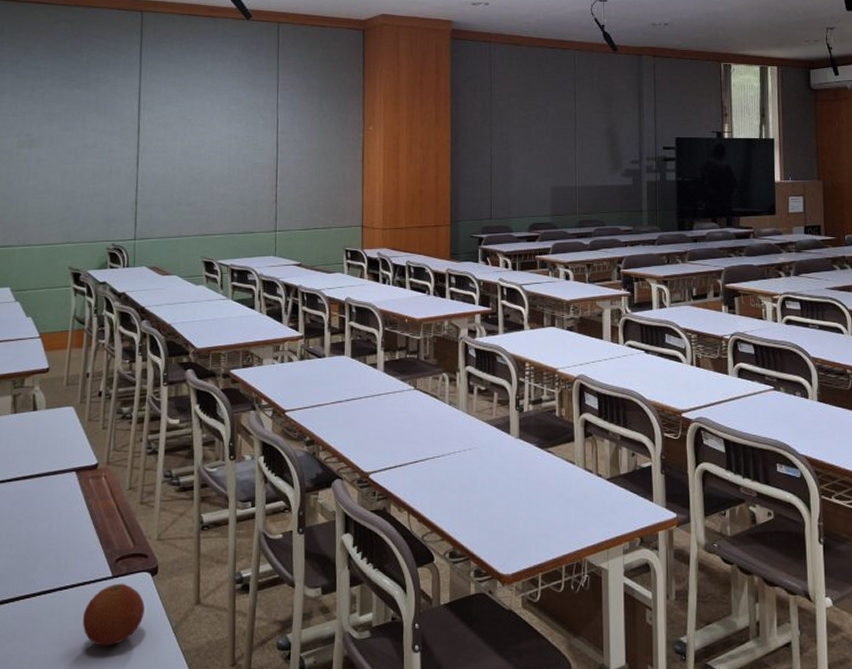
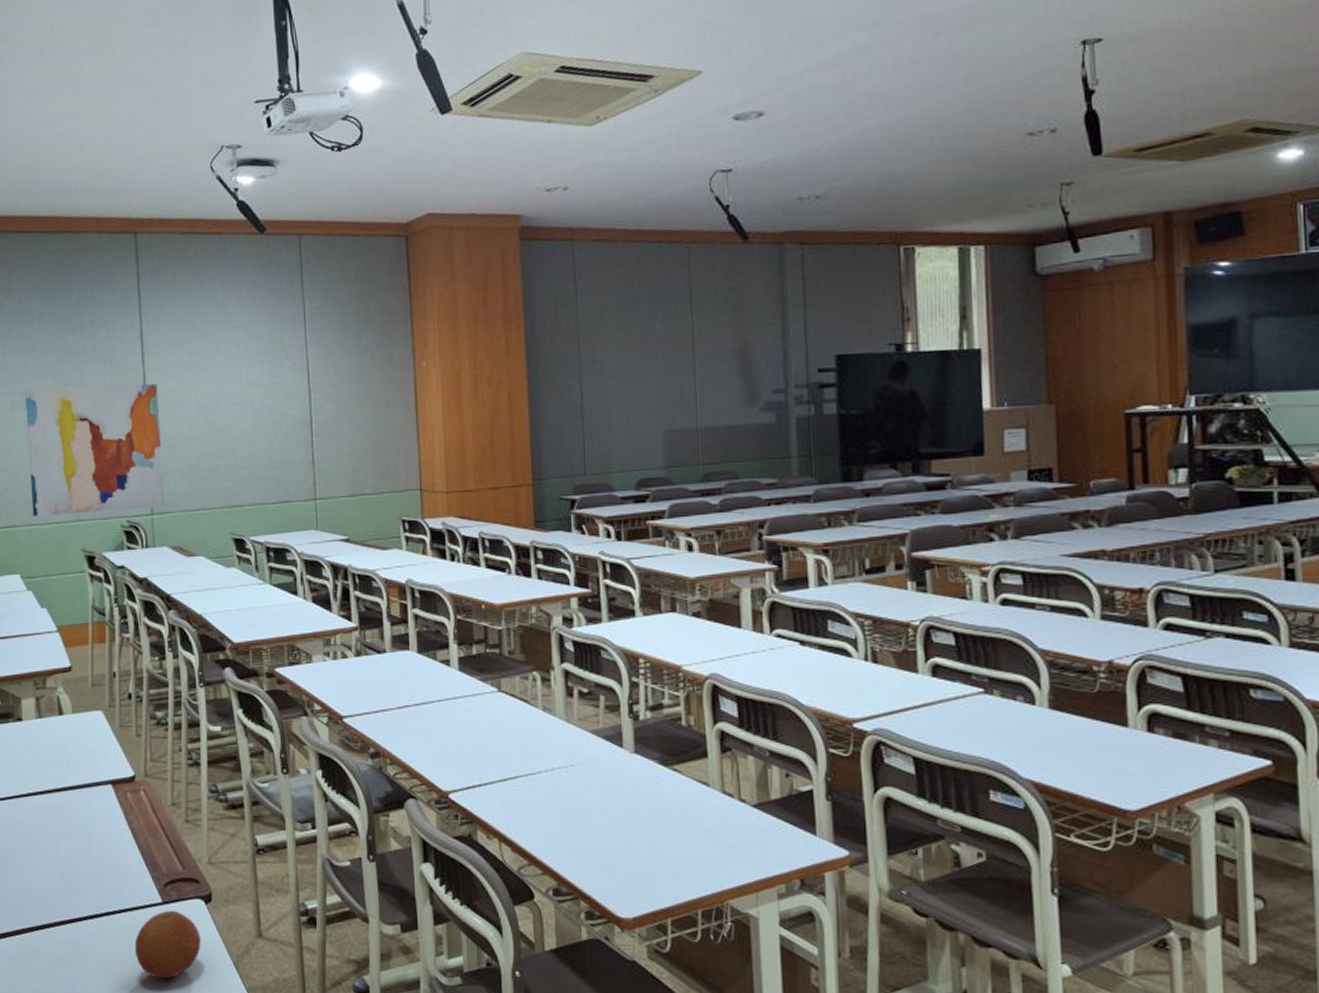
wall art: none [27,131,150,238] -> present [25,383,164,517]

